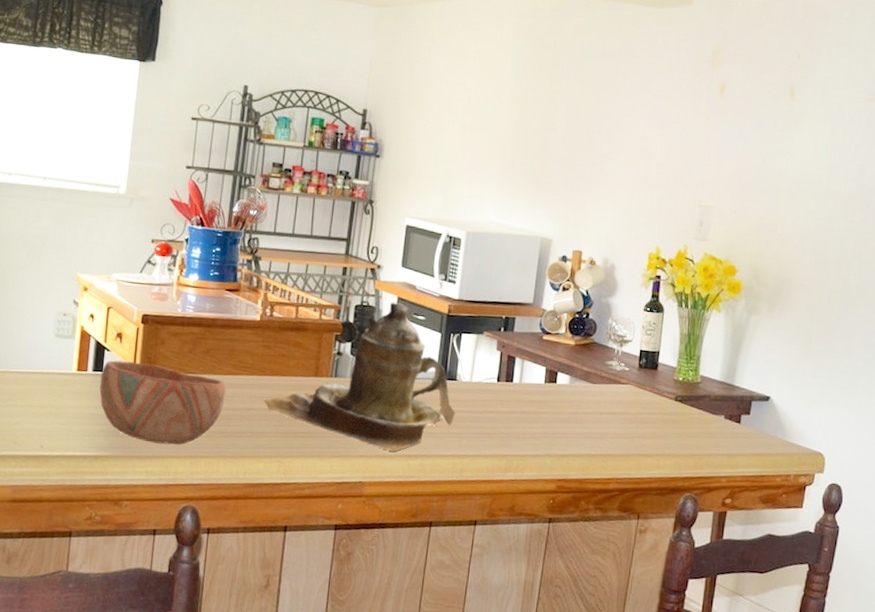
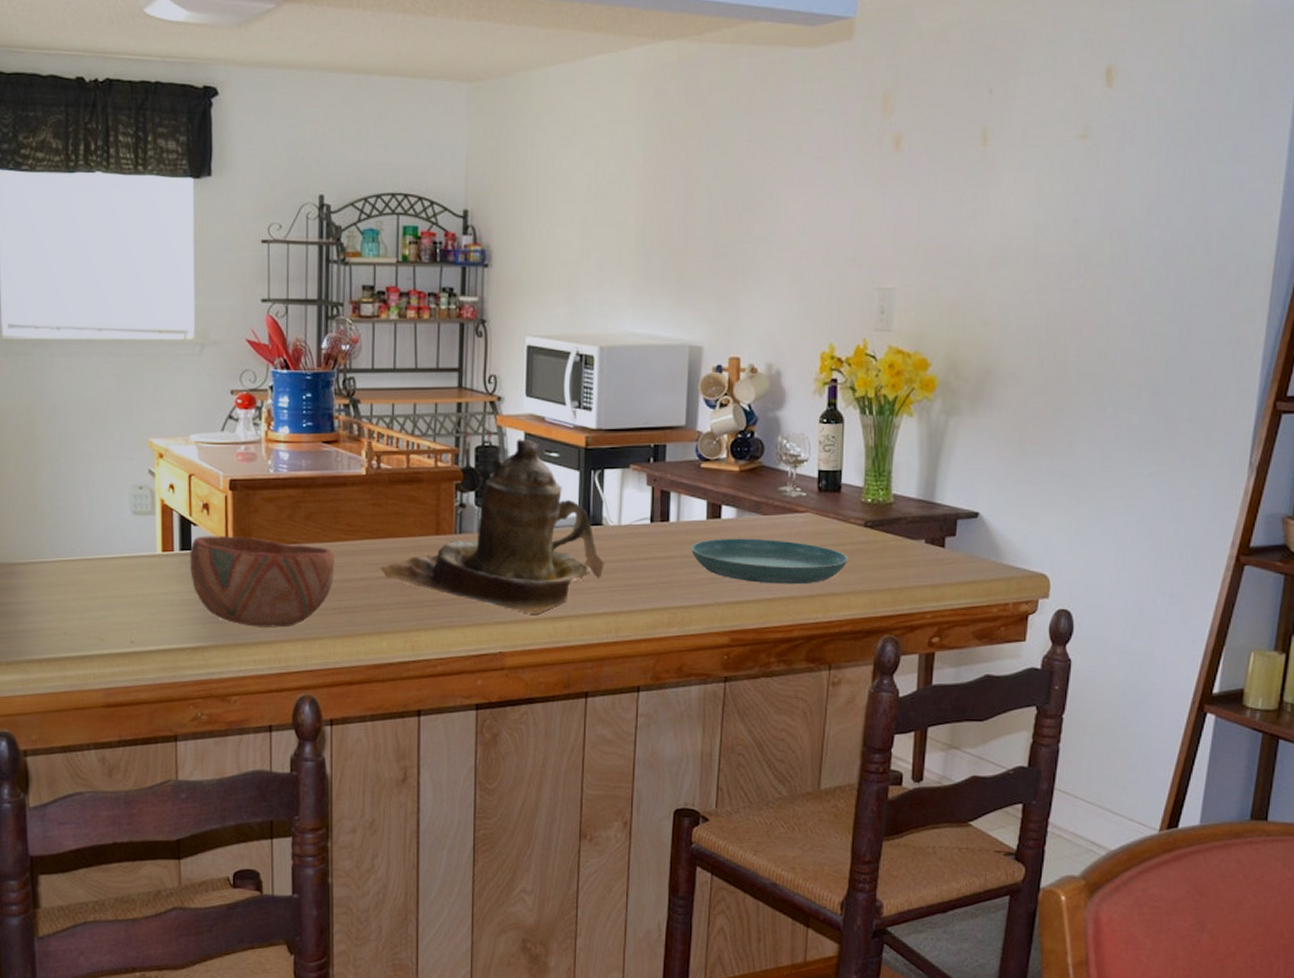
saucer: none [529,400,660,445] -> present [691,538,848,585]

